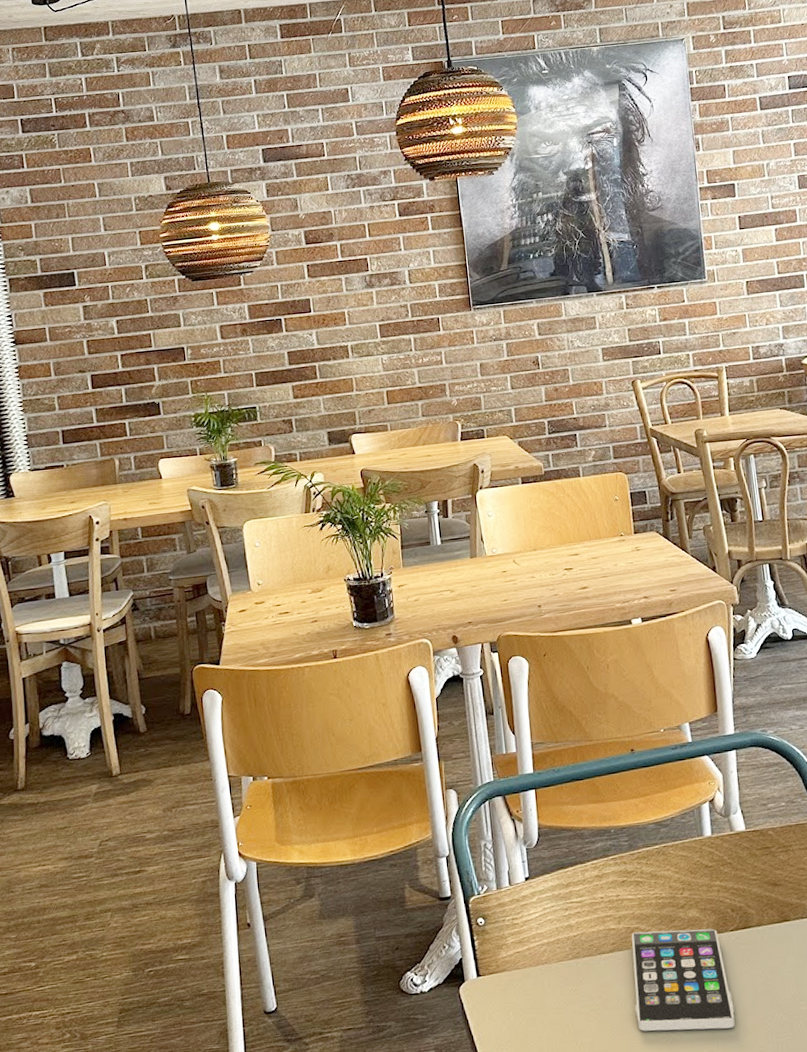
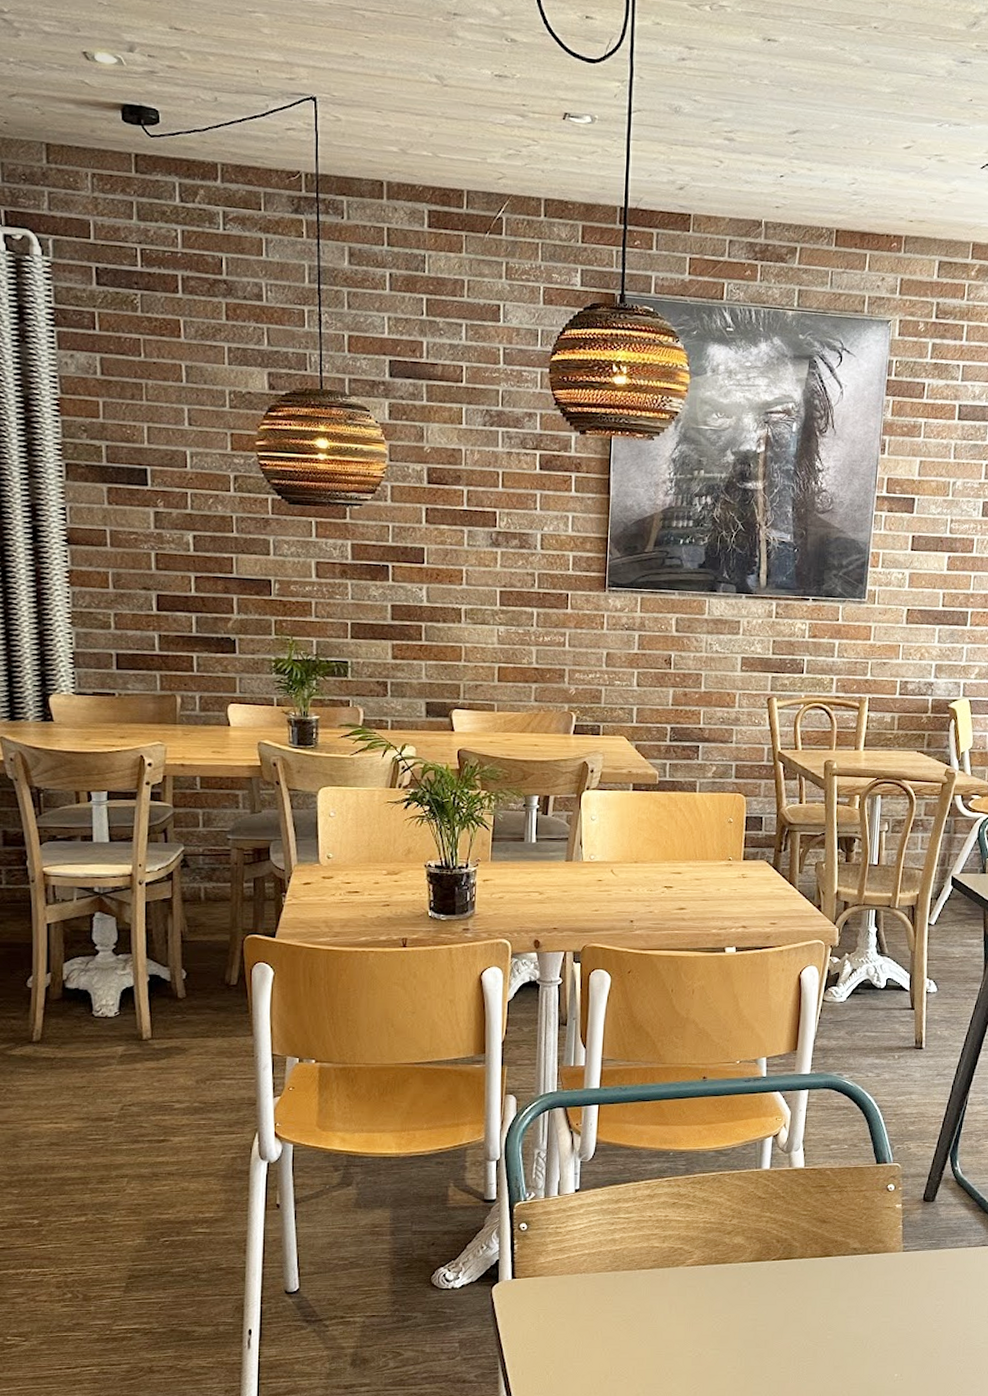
smartphone: present [631,928,735,1031] -> none [665,1252,763,1349]

